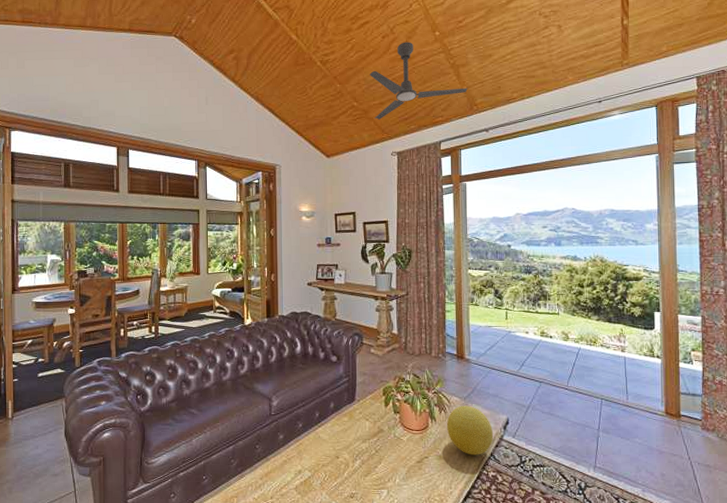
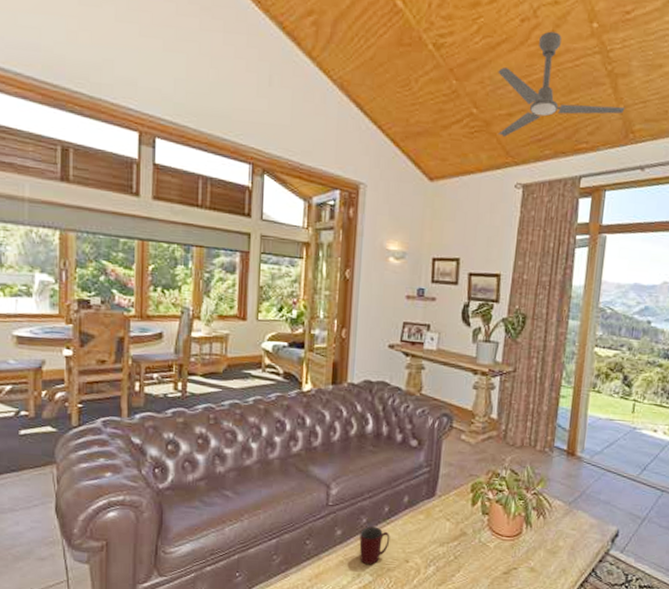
mug: none [298,430,322,463] -> present [359,526,390,565]
decorative ball: present [446,405,494,455] -> none [543,511,599,570]

